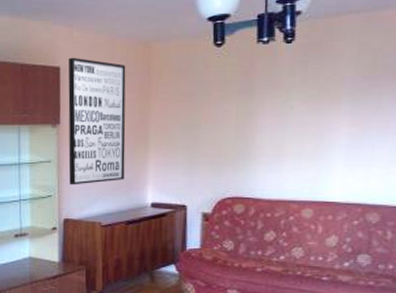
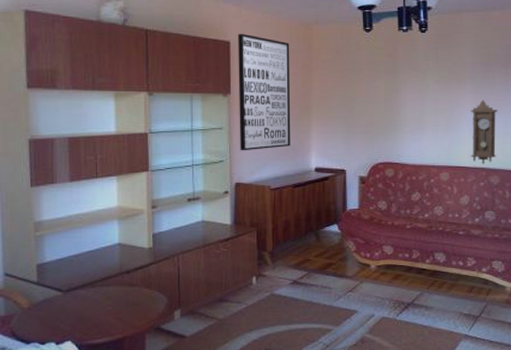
pendulum clock: none [342,121,384,199] -> present [470,99,498,164]

